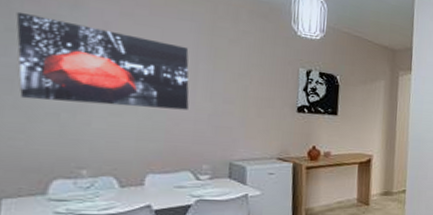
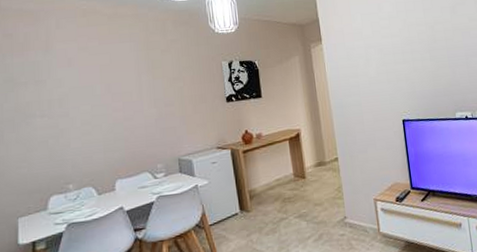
wall art: present [16,11,189,110] -> none [9,64,139,134]

